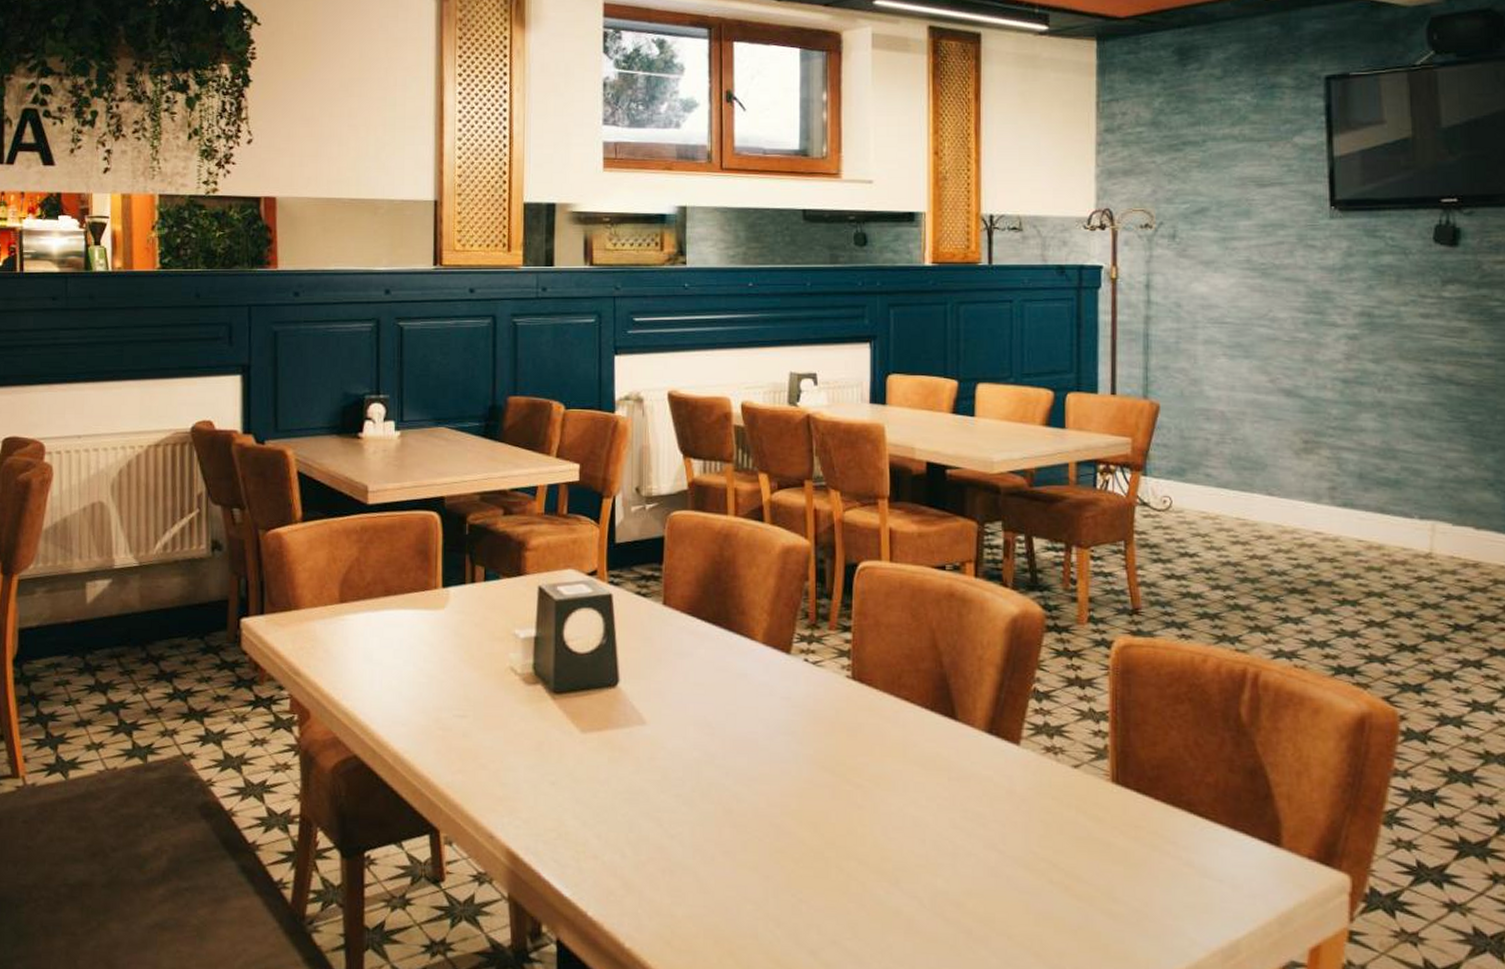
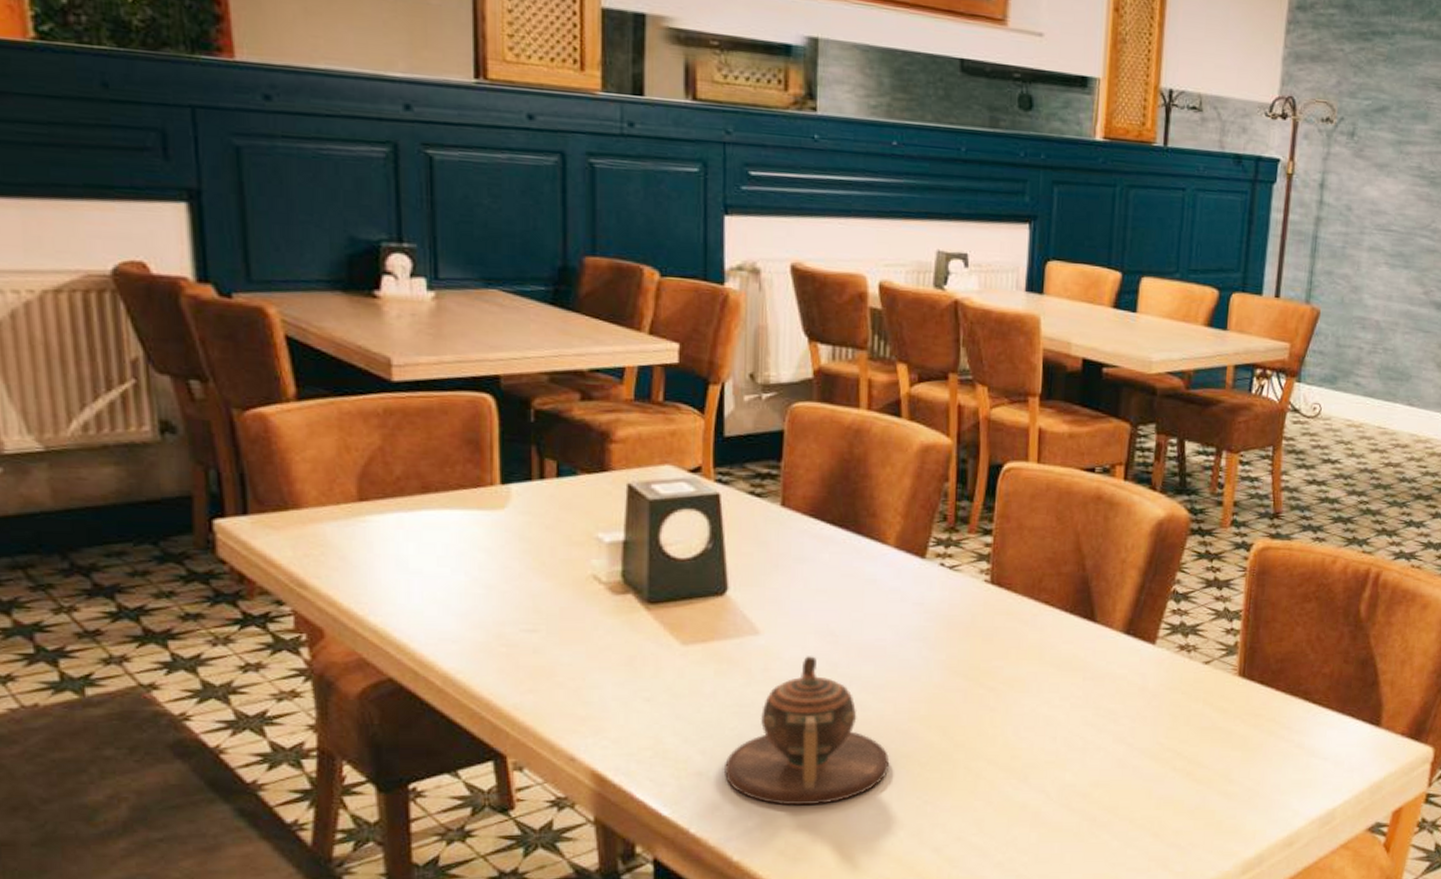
teapot: none [616,746,764,896] -> present [723,656,889,806]

